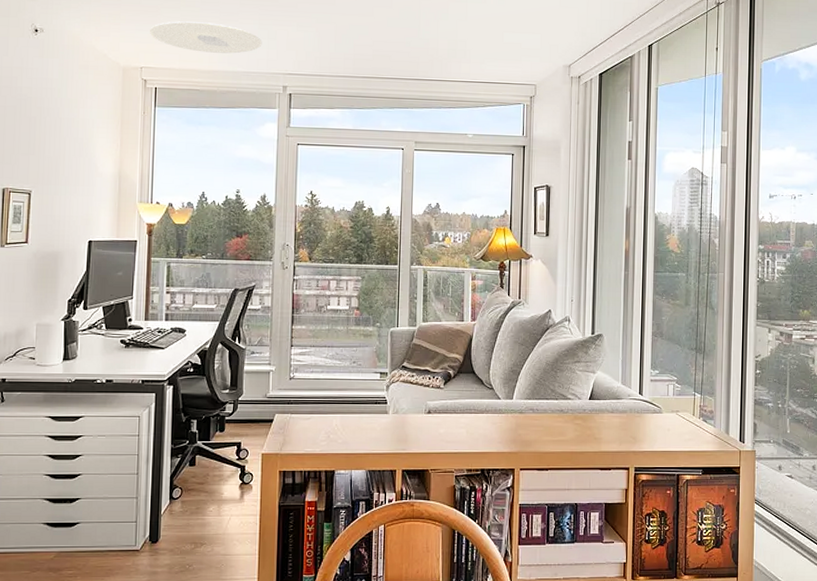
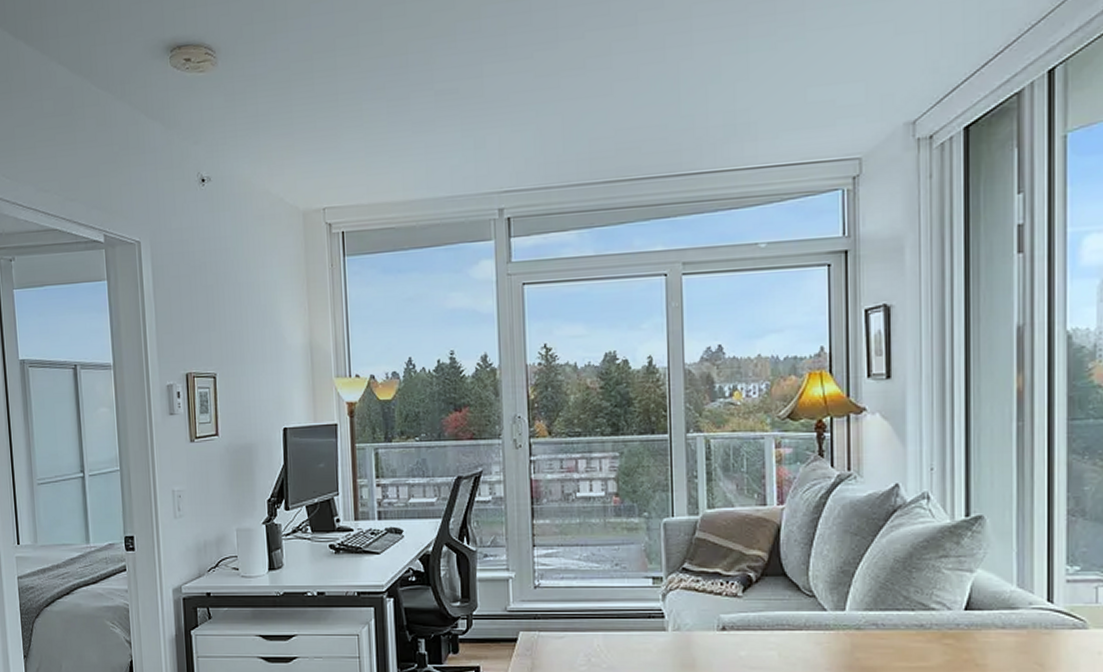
ceiling light: present [150,21,262,54] -> none [330,138,468,179]

